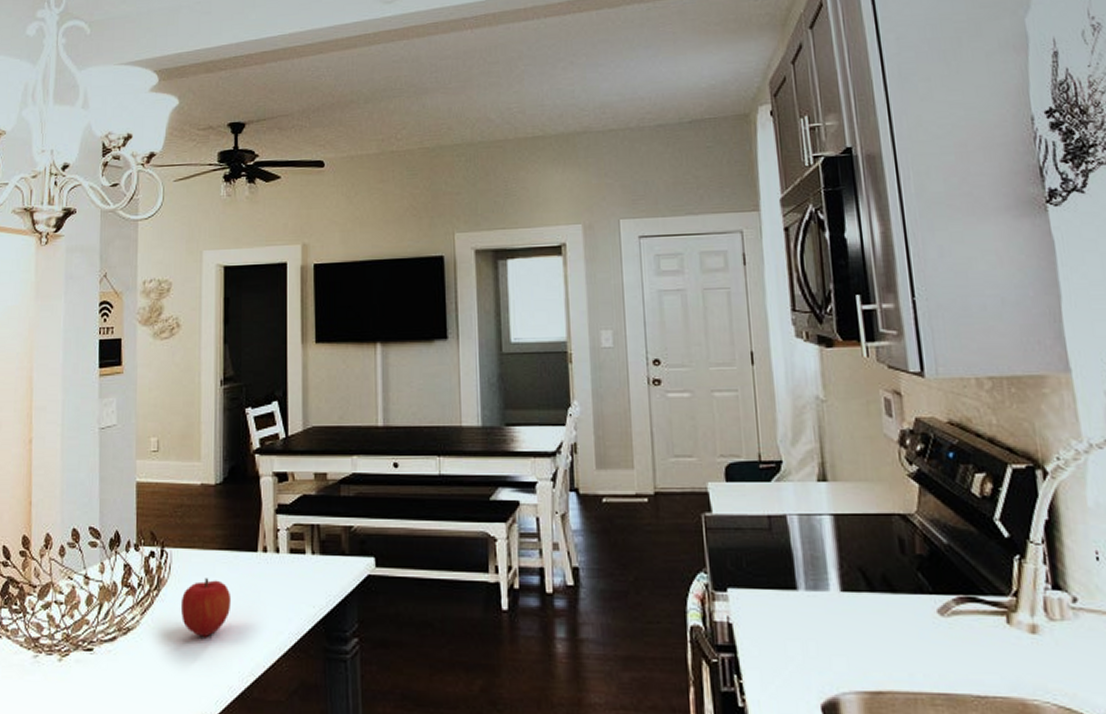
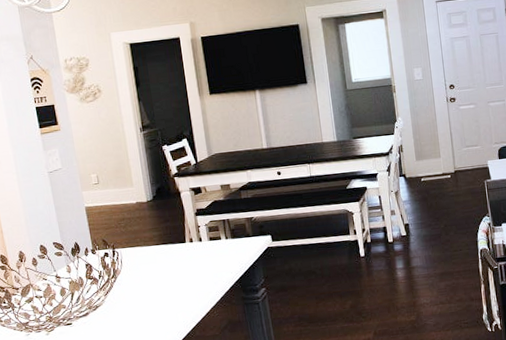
fruit: present [180,578,232,637] -> none [133,265,172,304]

